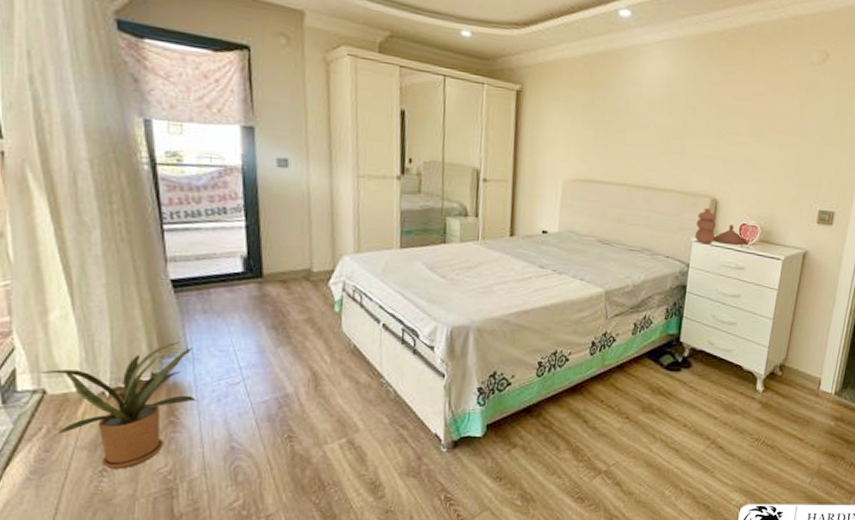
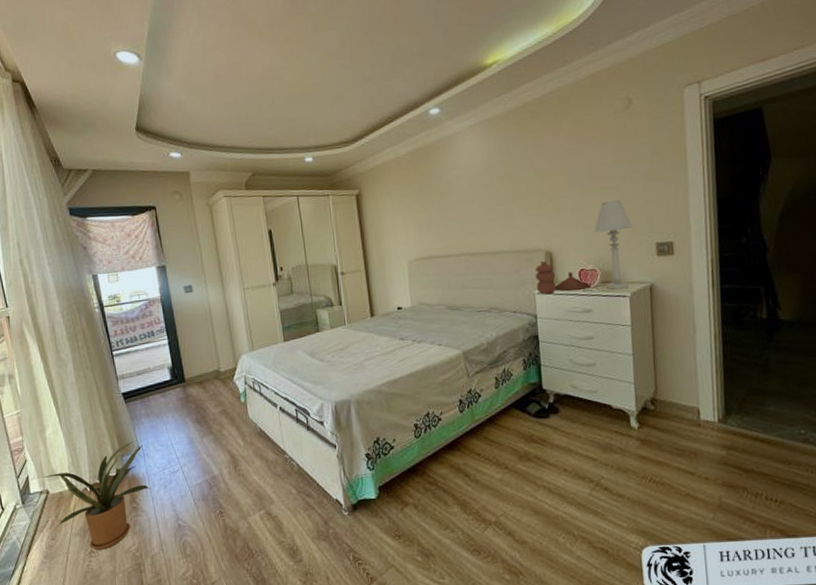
table lamp: none [764,157,801,252] -> present [594,199,632,290]

